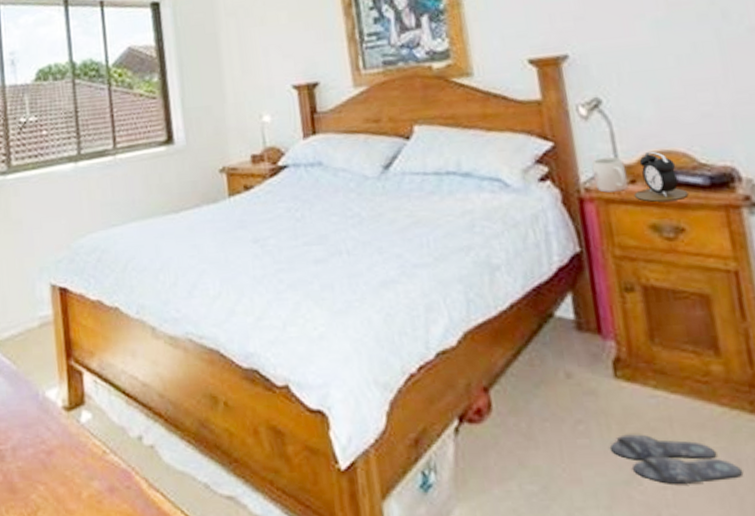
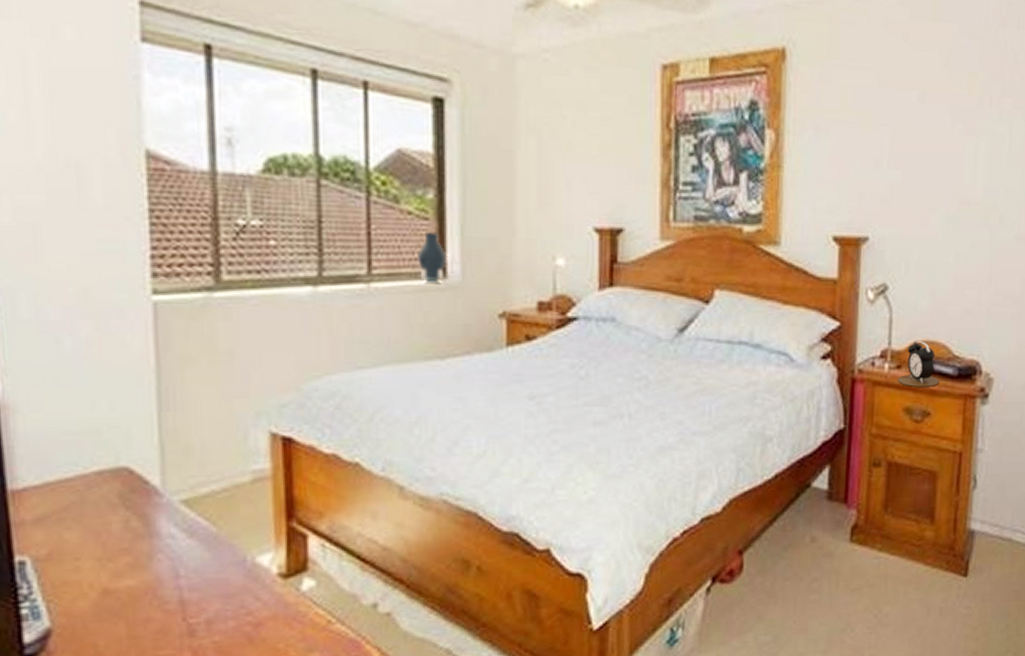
vase: none [150,107,173,151] -> present [418,232,447,284]
mug: present [592,157,629,193] -> none [867,342,896,375]
slippers: present [611,434,743,484] -> none [835,589,930,630]

